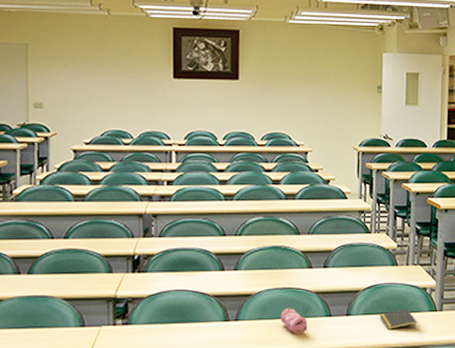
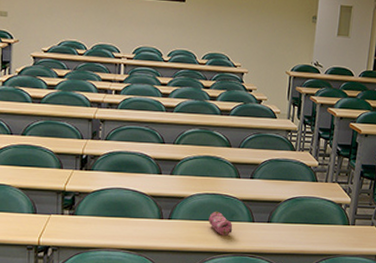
notepad: present [379,309,417,330] -> none [297,221,331,238]

